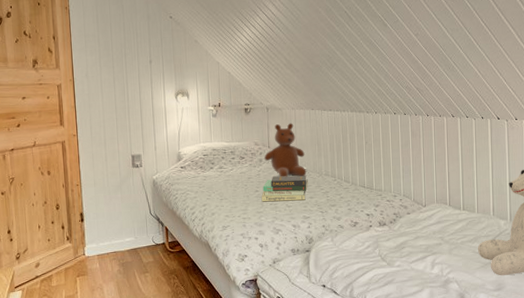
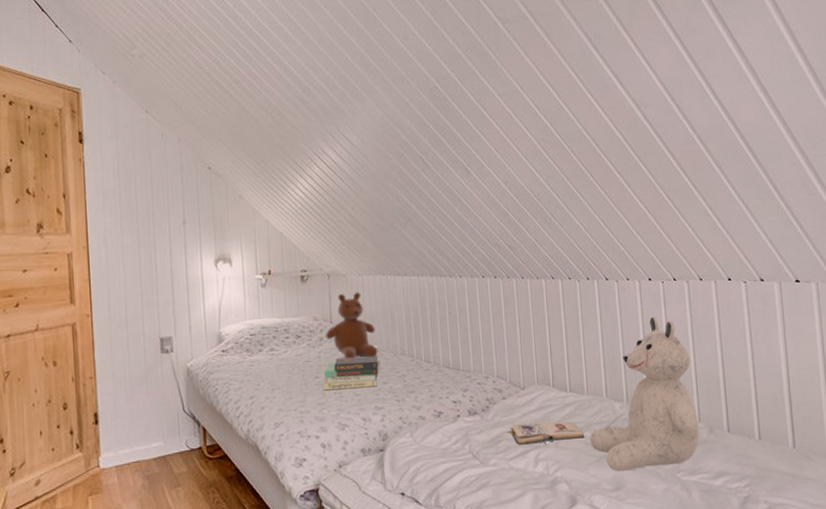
paperback book: none [409,233,474,252] -> present [506,421,585,445]

